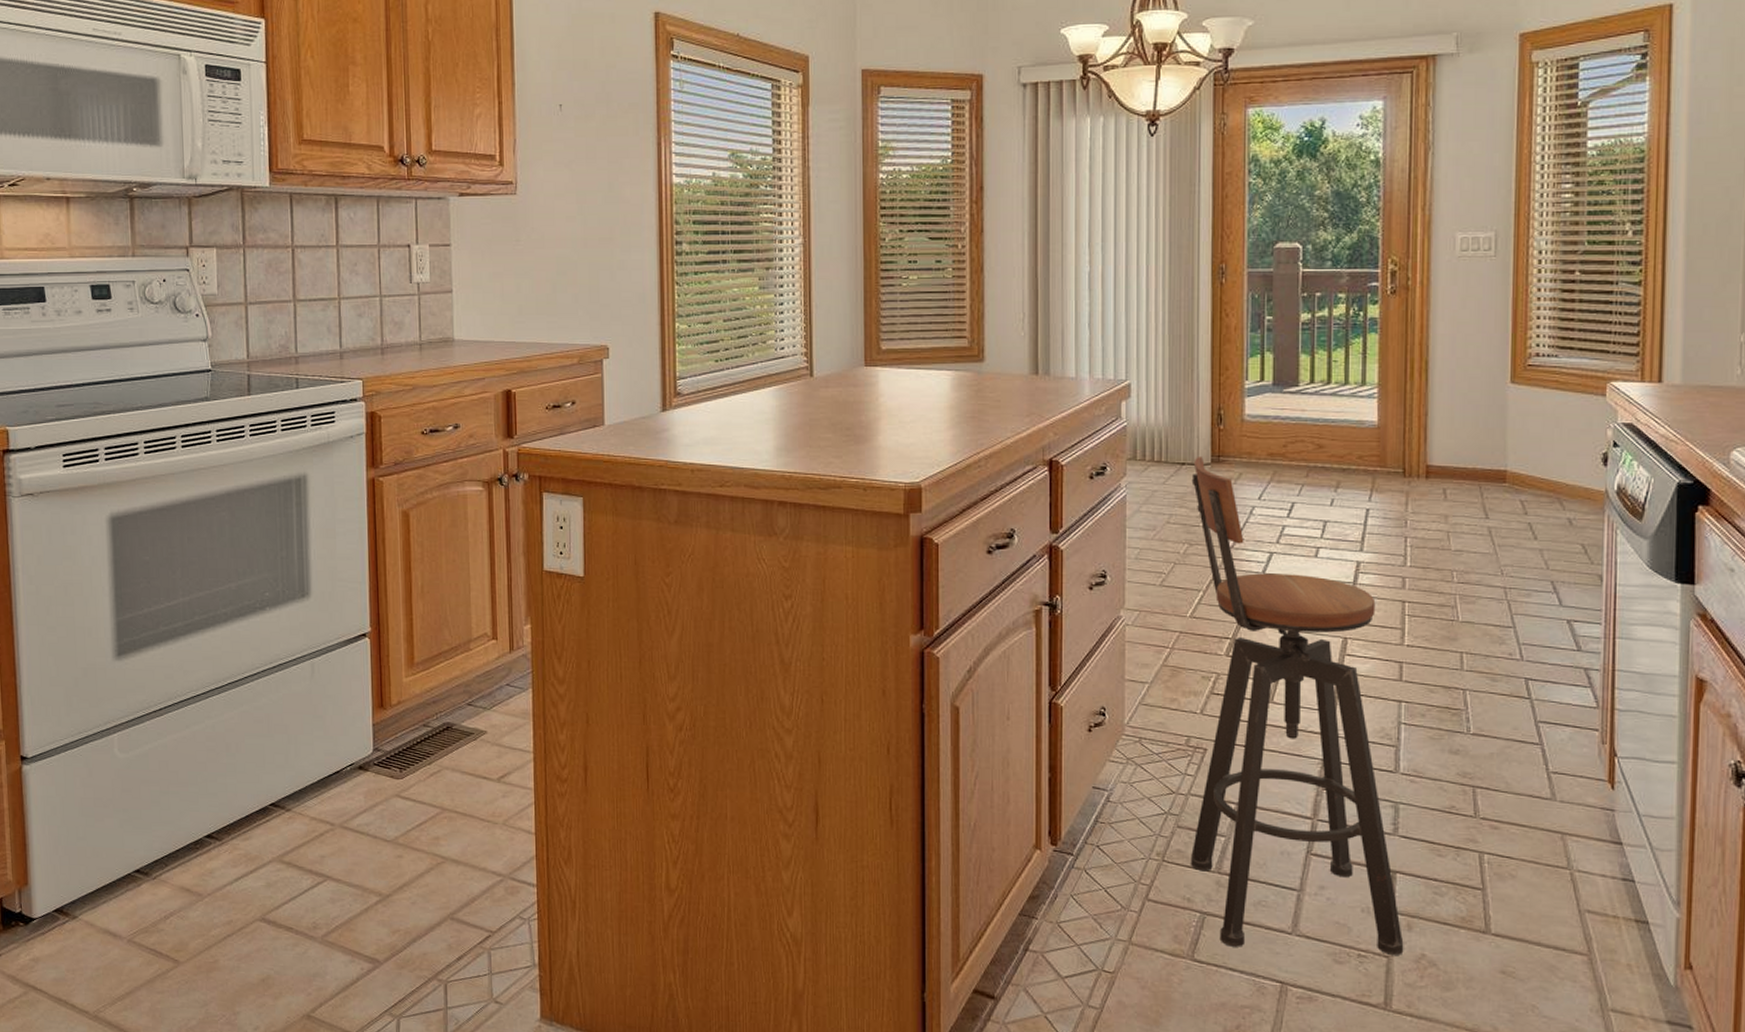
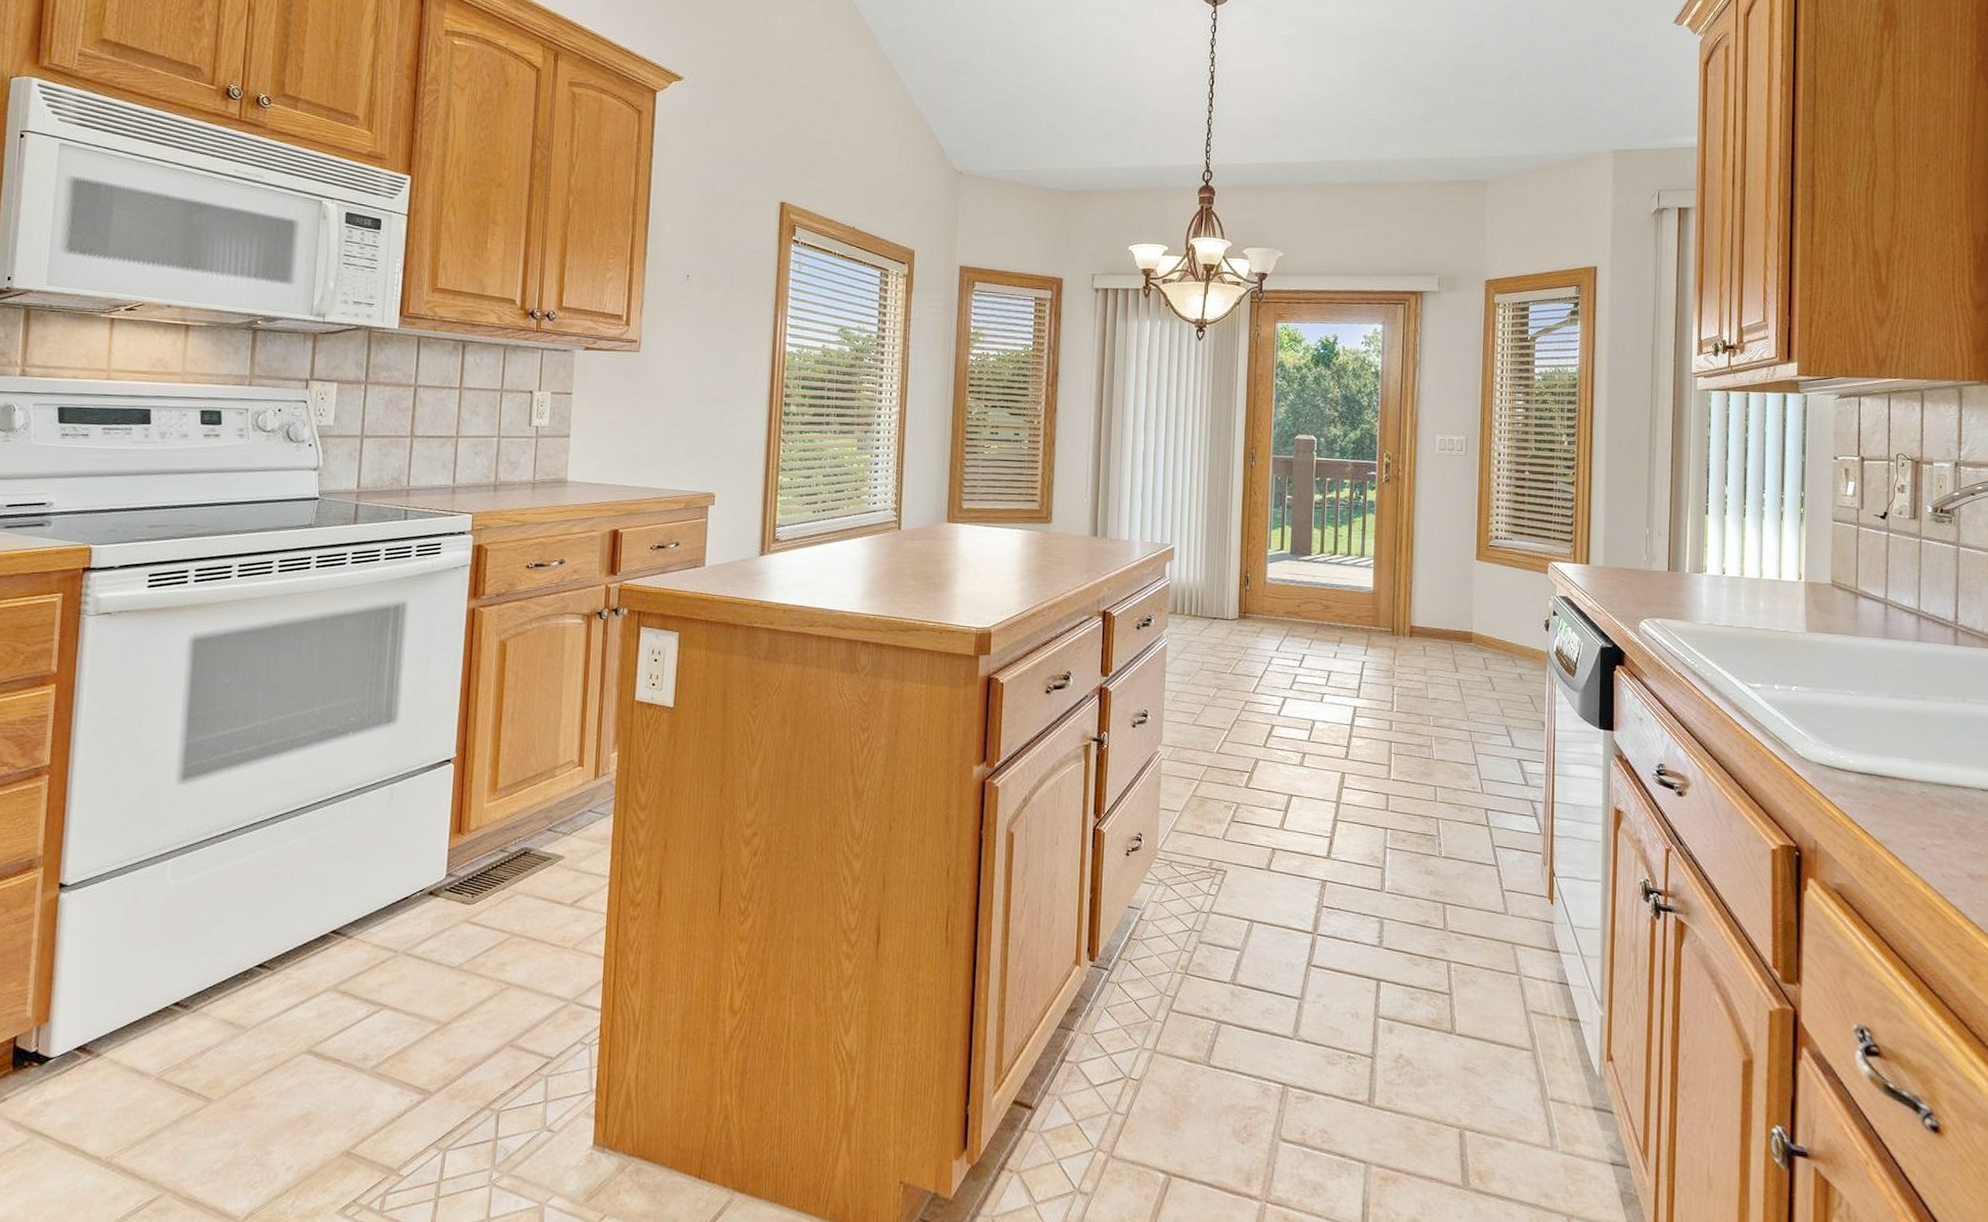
bar stool: present [1191,455,1404,955] -> none [1210,612,1386,1056]

